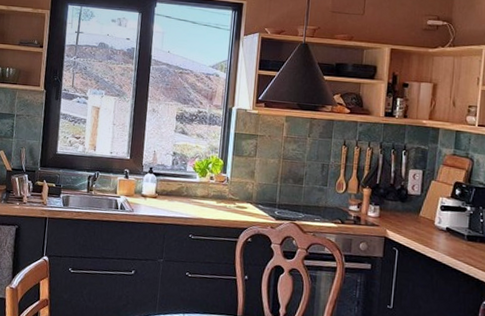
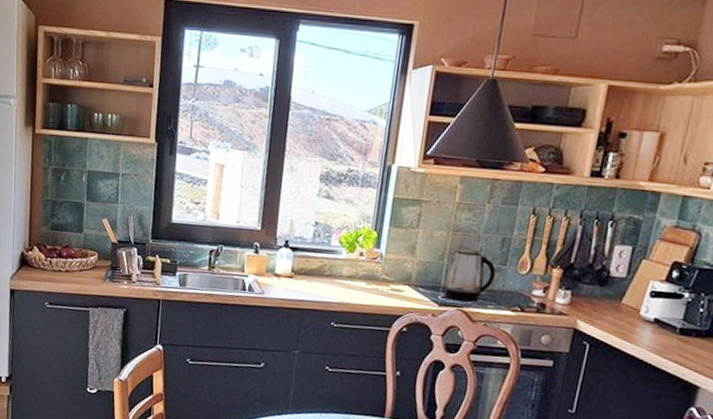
kettle: none [279,173,320,217] -> present [443,249,496,303]

